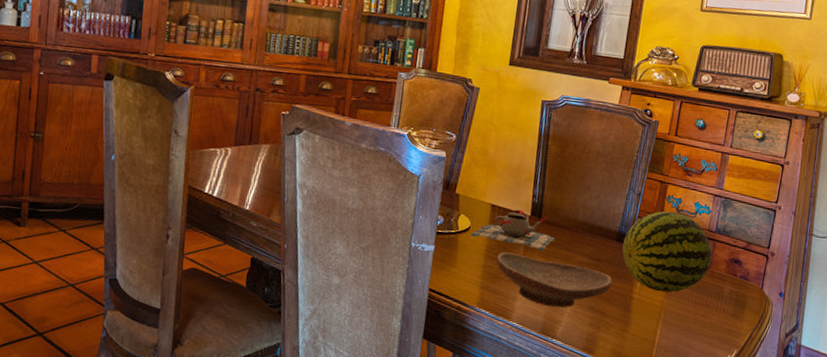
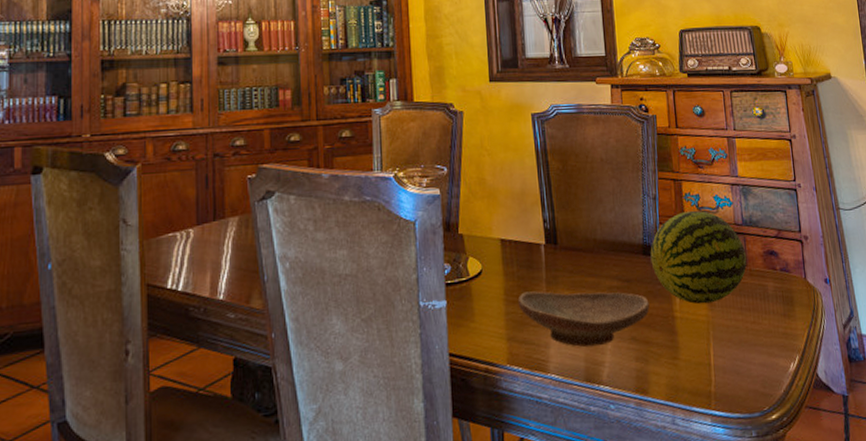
teapot: present [471,209,556,252] -> none [485,239,578,284]

